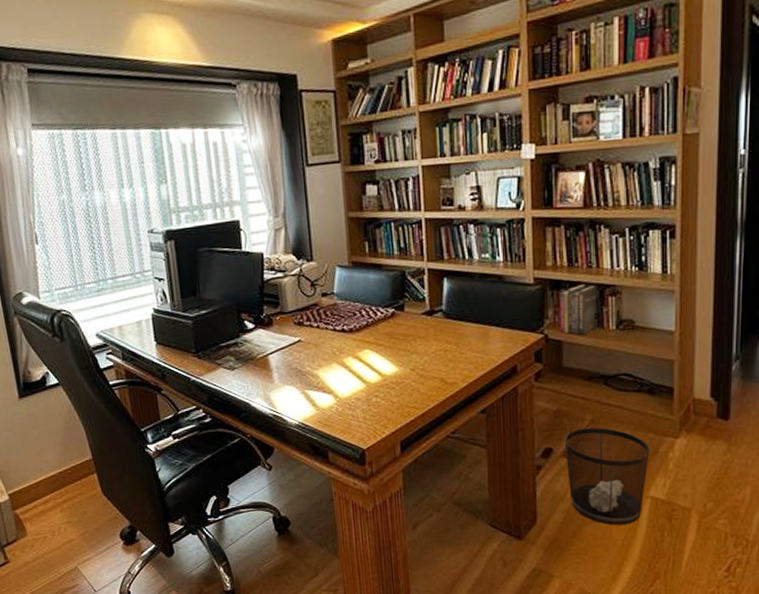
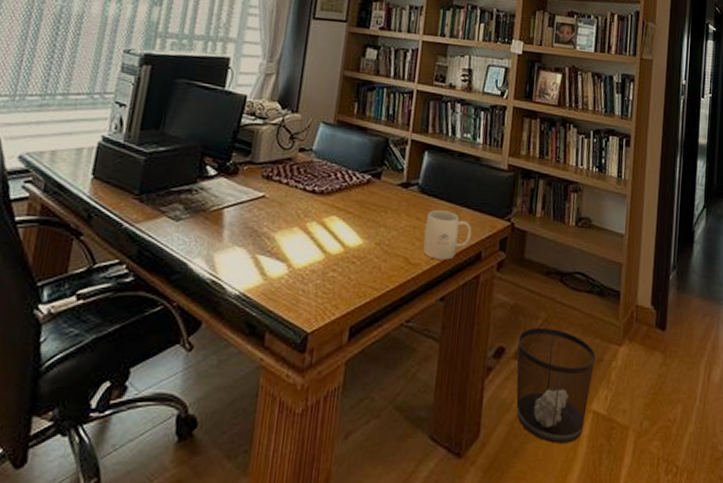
mug: none [455,331,504,377] -> present [422,209,472,260]
books: present [560,284,598,336] -> none [526,178,563,229]

